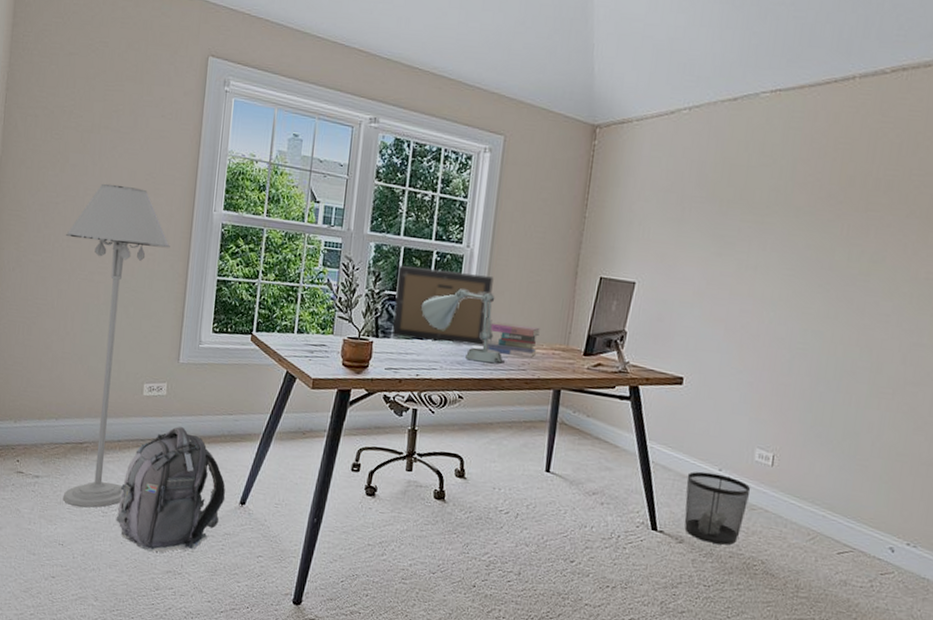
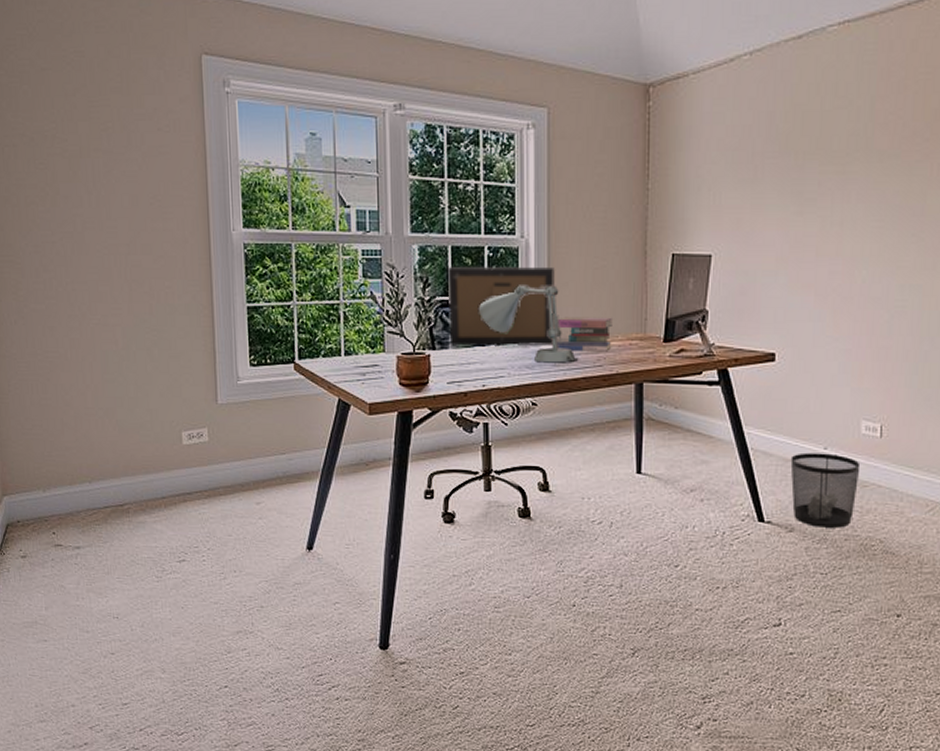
floor lamp: present [63,183,170,508] -> none [69,213,189,574]
backpack: present [116,426,226,553] -> none [172,474,290,614]

